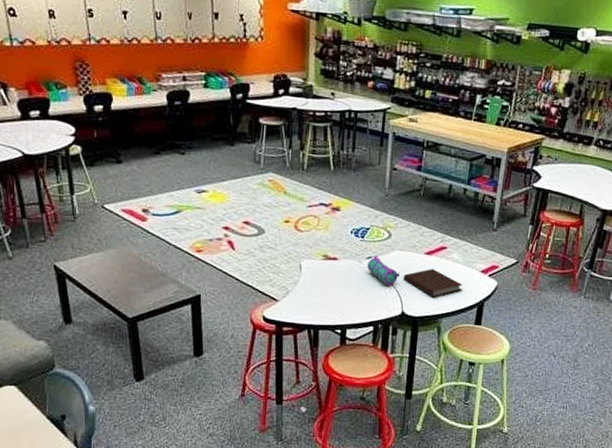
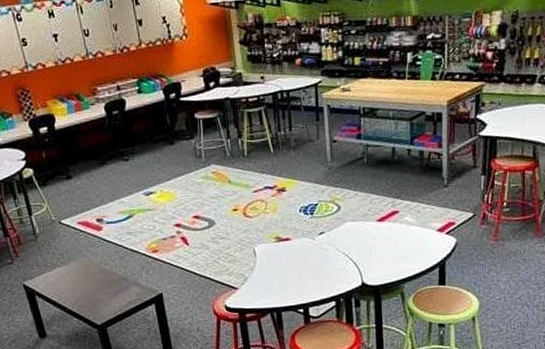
pencil case: present [367,256,400,286] -> none [320,230,355,259]
notebook: present [403,268,463,298] -> none [358,234,421,264]

